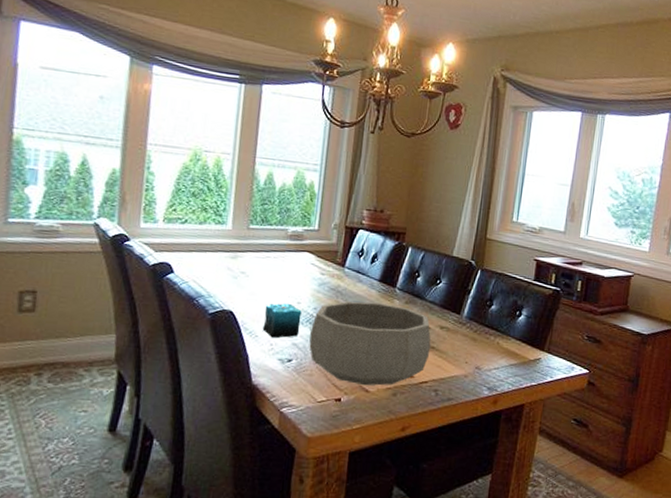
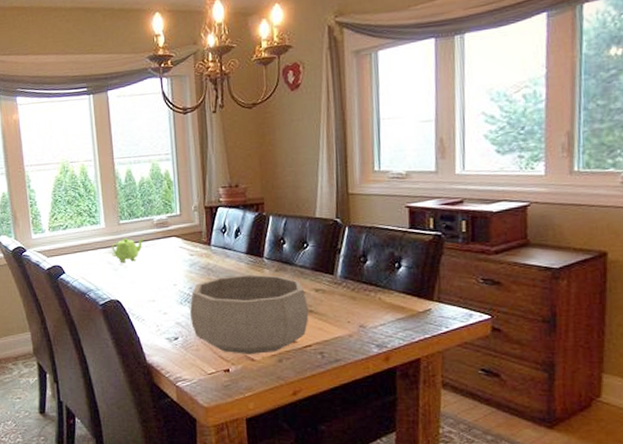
teapot: none [234,244,275,272] -> present [111,237,145,262]
candle: present [262,303,302,338] -> none [146,286,180,320]

